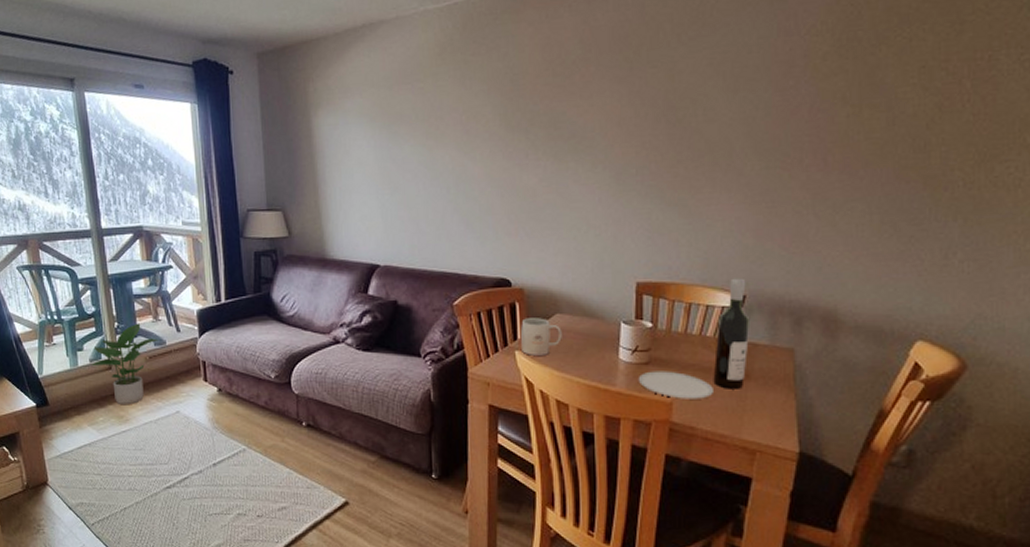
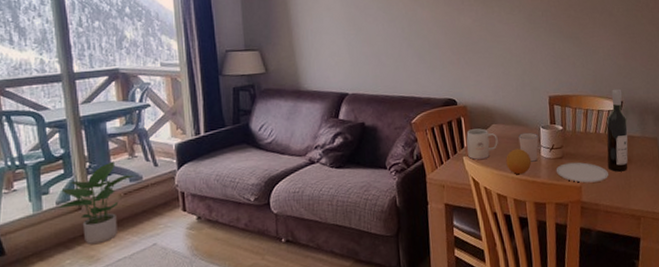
fruit: none [571,346,606,380] -> present [506,148,532,175]
cup: none [590,327,622,365] -> present [518,132,542,162]

